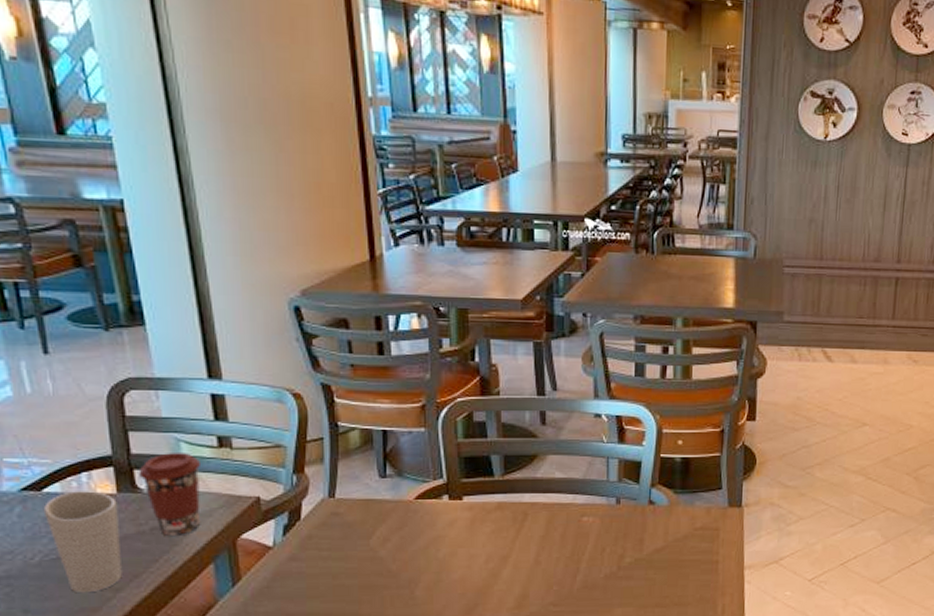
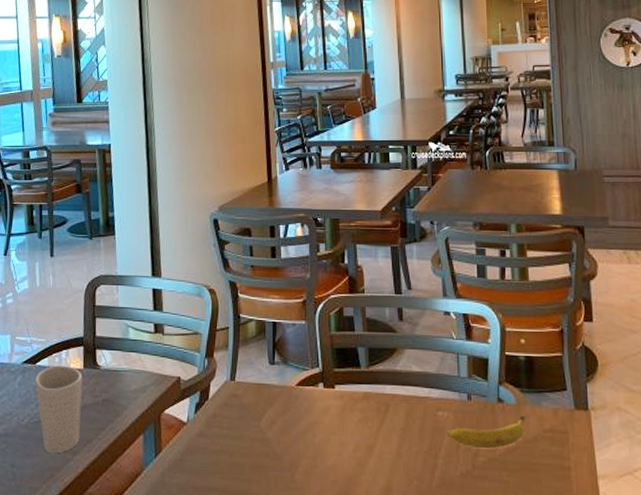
coffee cup: present [138,451,202,536] -> none [99,335,142,407]
banana: none [591,514,682,550] -> present [446,414,531,448]

